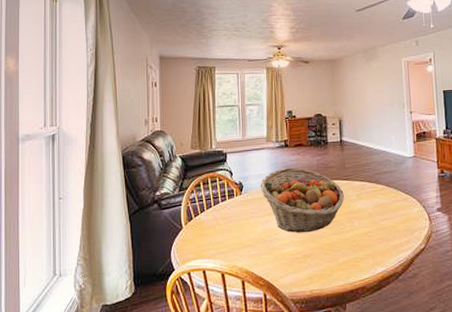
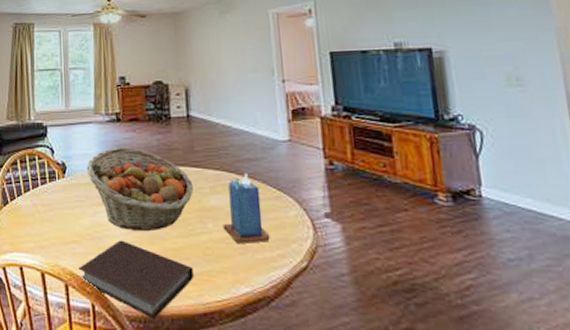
notebook: none [253,241,344,300] -> present [79,240,194,320]
candle: none [366,182,400,235] -> present [223,173,270,244]

